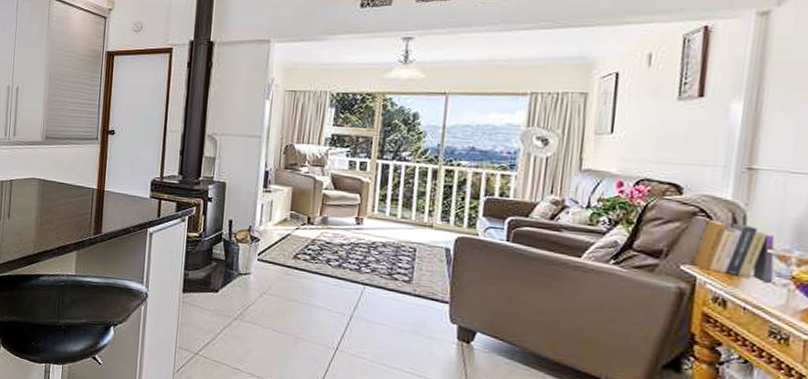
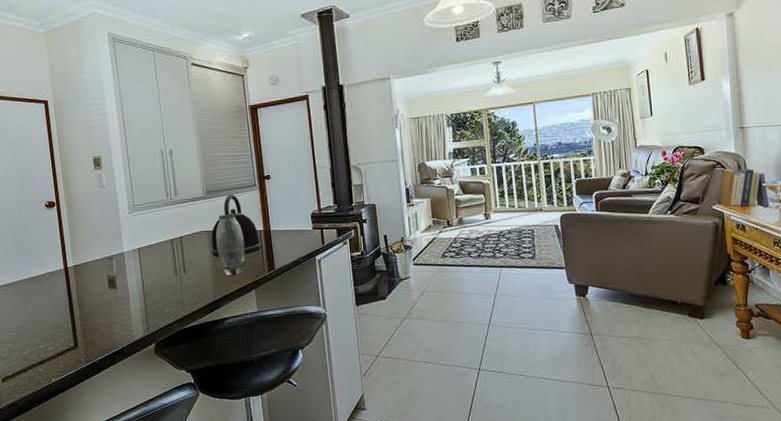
kettle: none [39,144,92,212] -> present [211,194,261,257]
vase: none [45,164,75,231] -> present [215,213,246,275]

